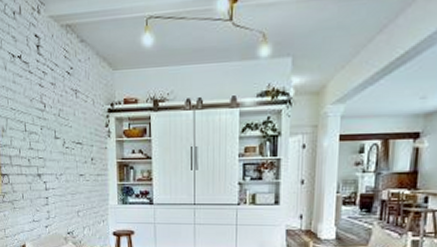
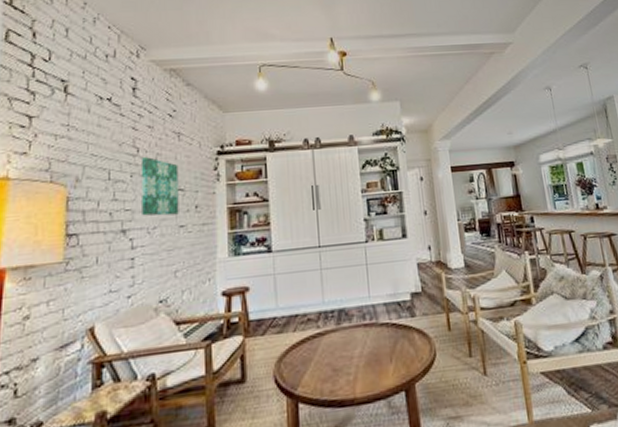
wall art: none [47,112,79,165] -> present [141,157,179,216]

